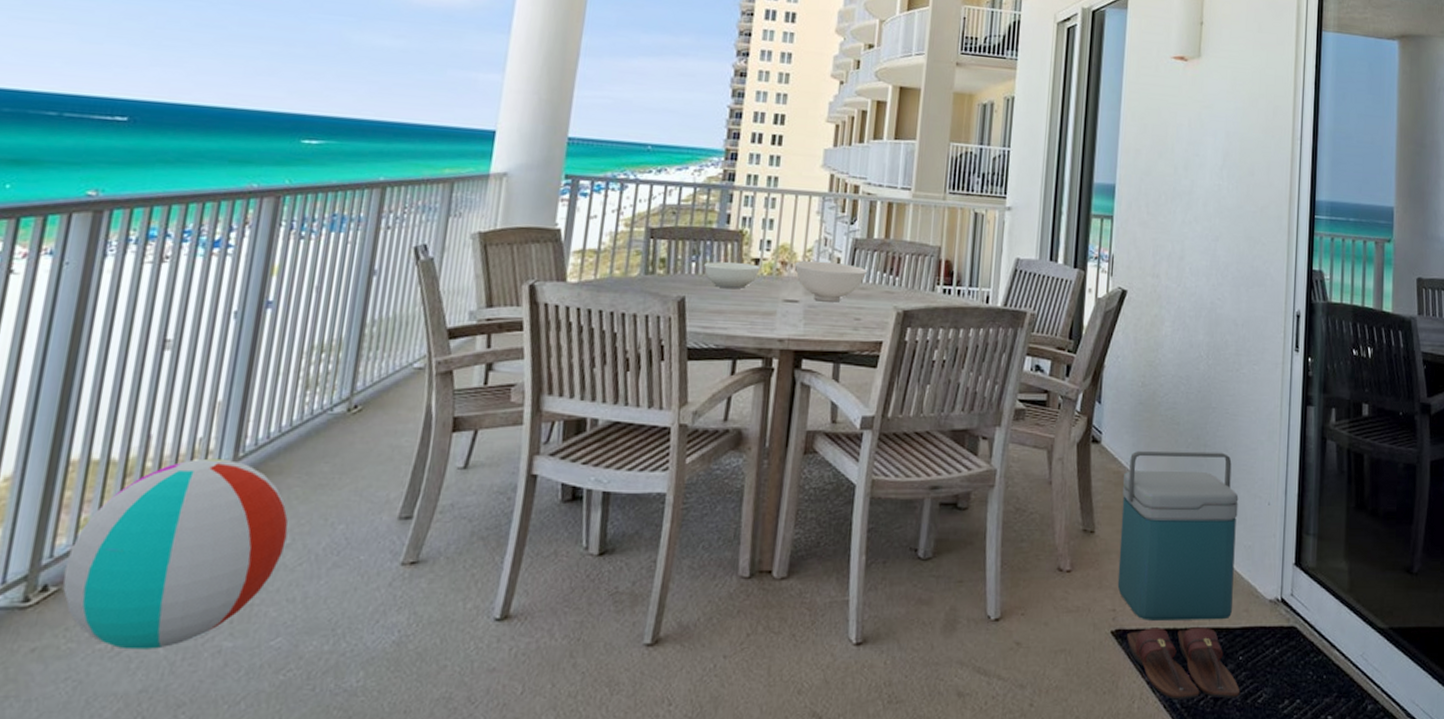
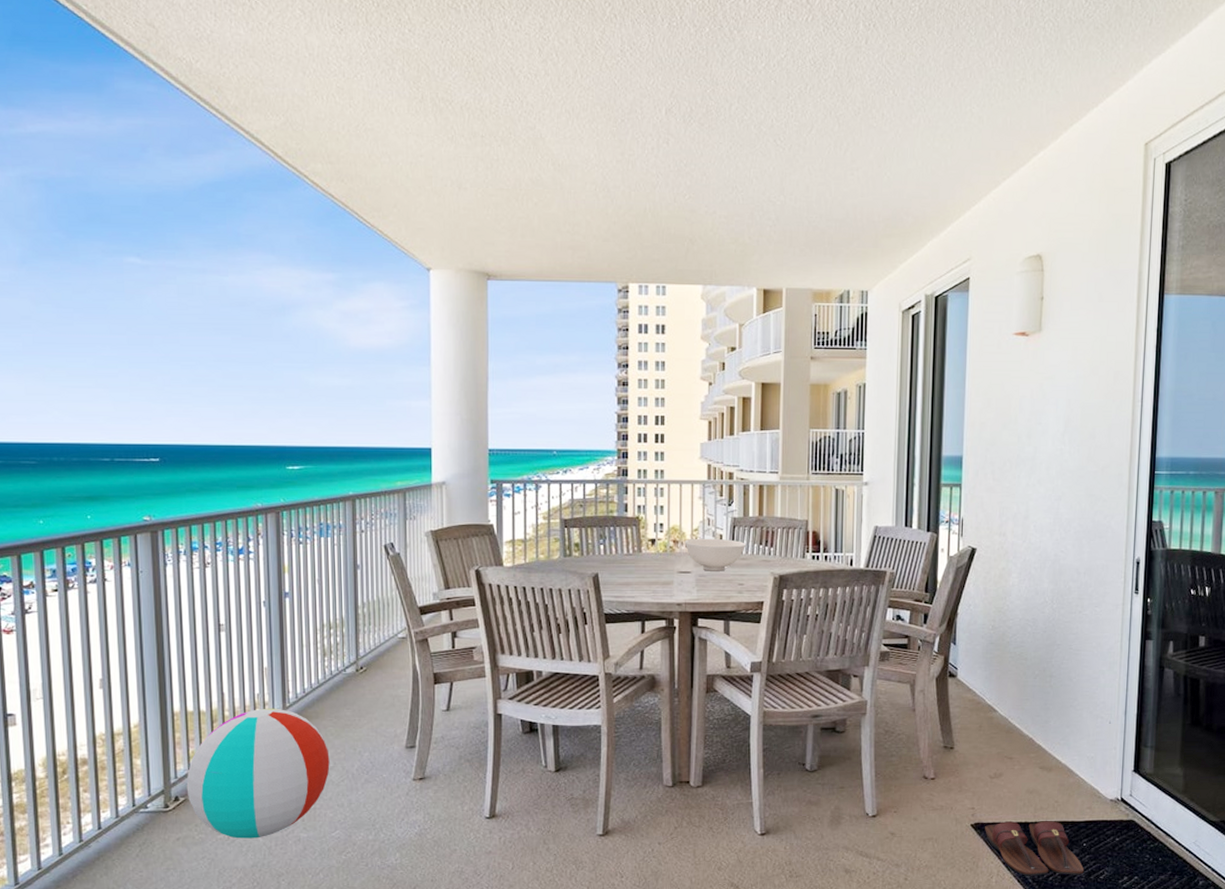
bowl: present [704,261,761,289] -> none [611,544,656,565]
cooler: present [1117,450,1239,620] -> none [975,681,1082,816]

